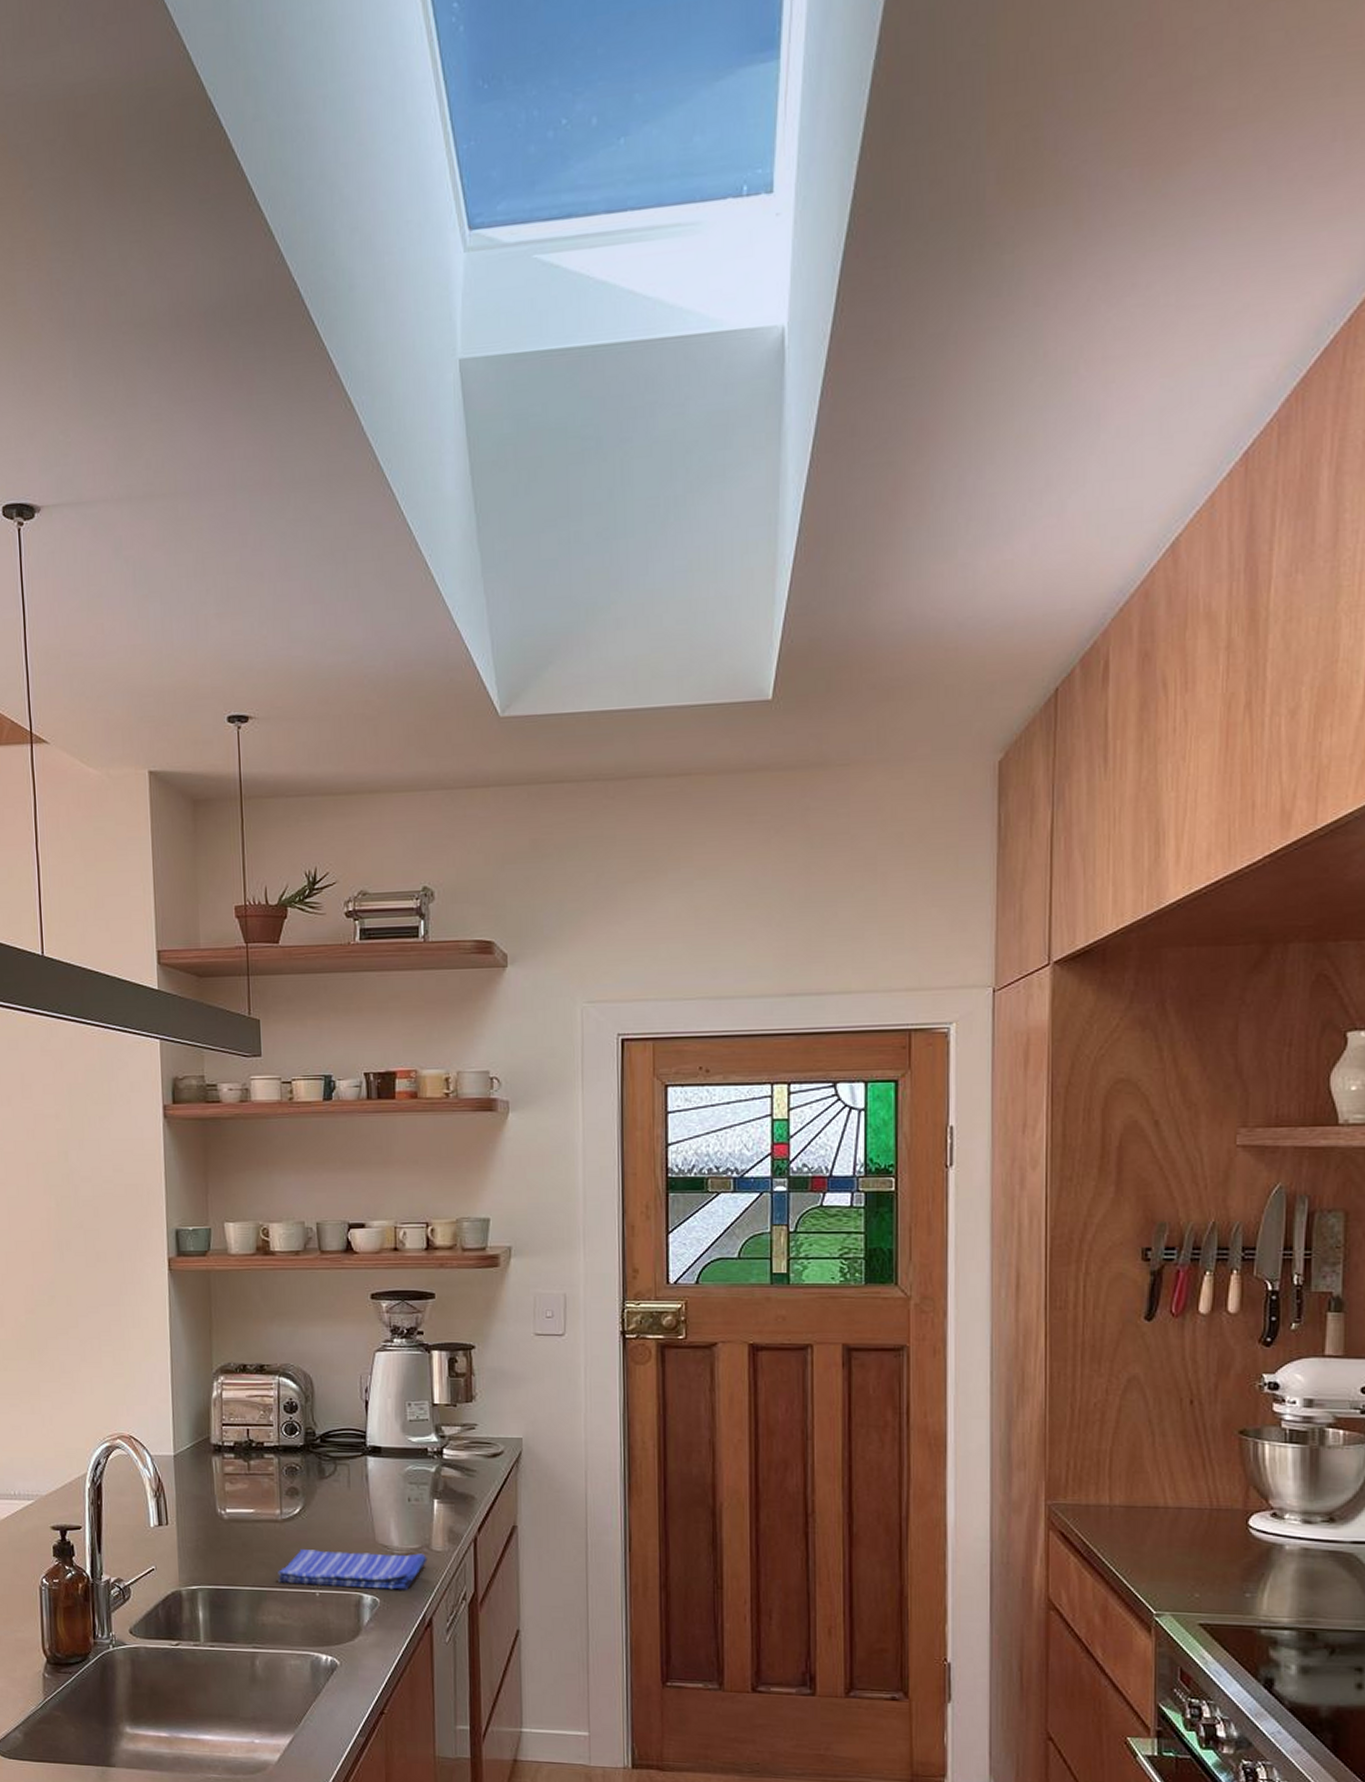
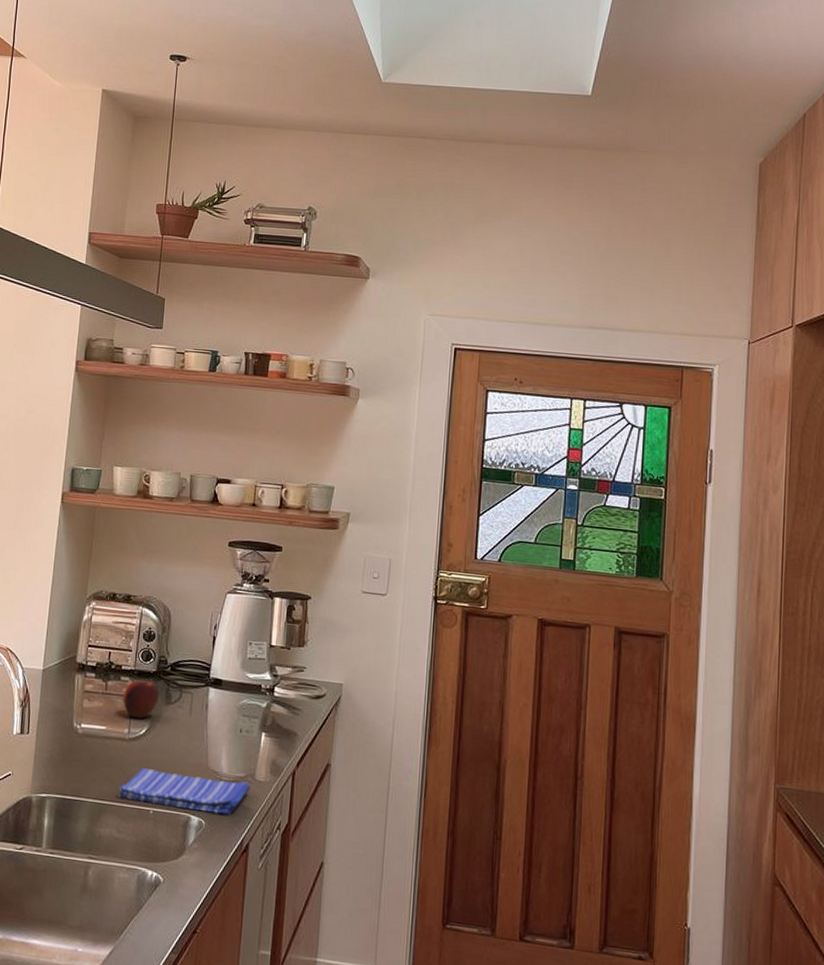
apple: none [269,1457,311,1497] -> present [122,680,159,719]

